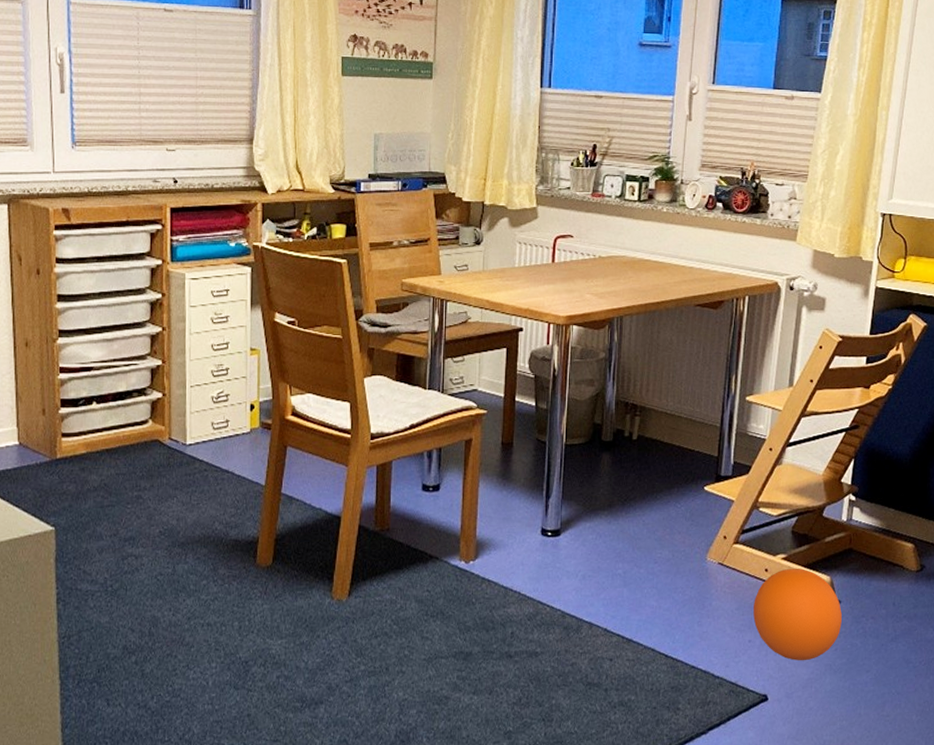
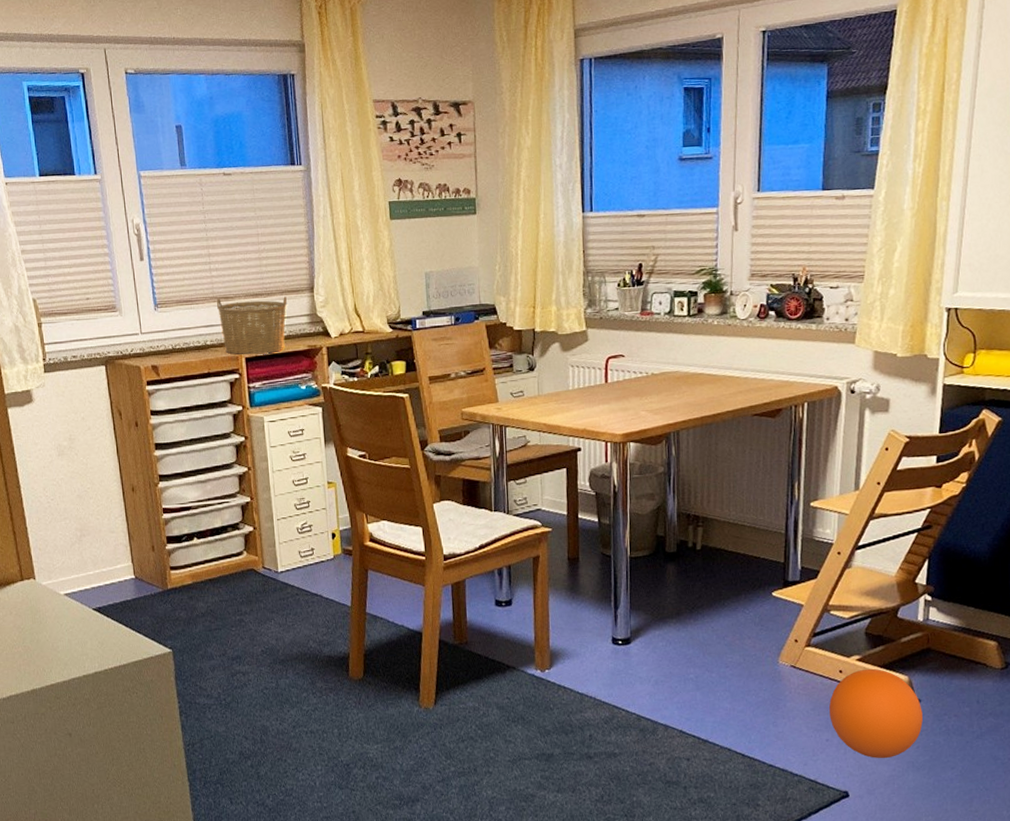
basket: none [143,142,222,206] -> present [216,296,287,355]

